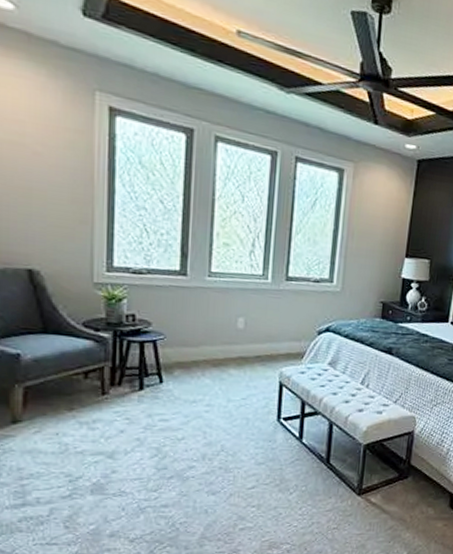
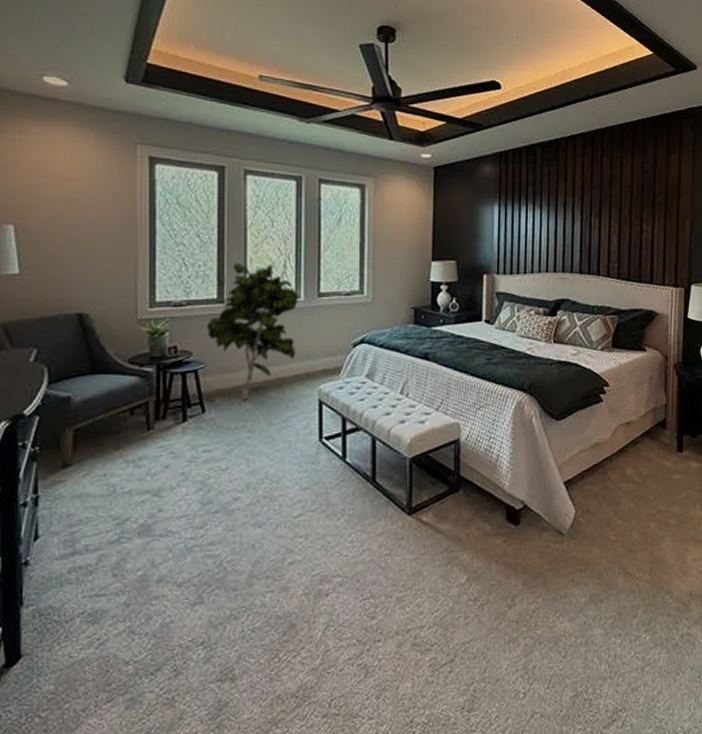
indoor plant: none [168,235,267,376] -> present [207,262,300,401]

